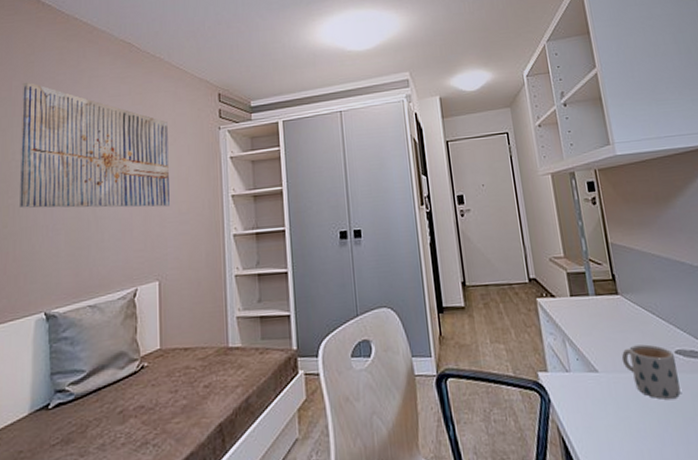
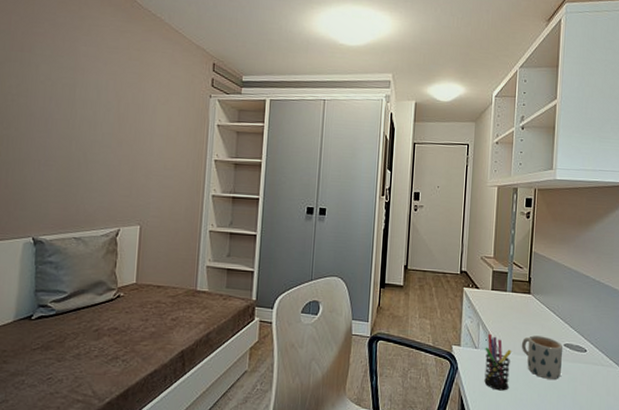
wall art: present [20,81,169,208] -> none [14,18,162,161]
pen holder: none [578,350,619,423] -> present [484,333,512,391]

